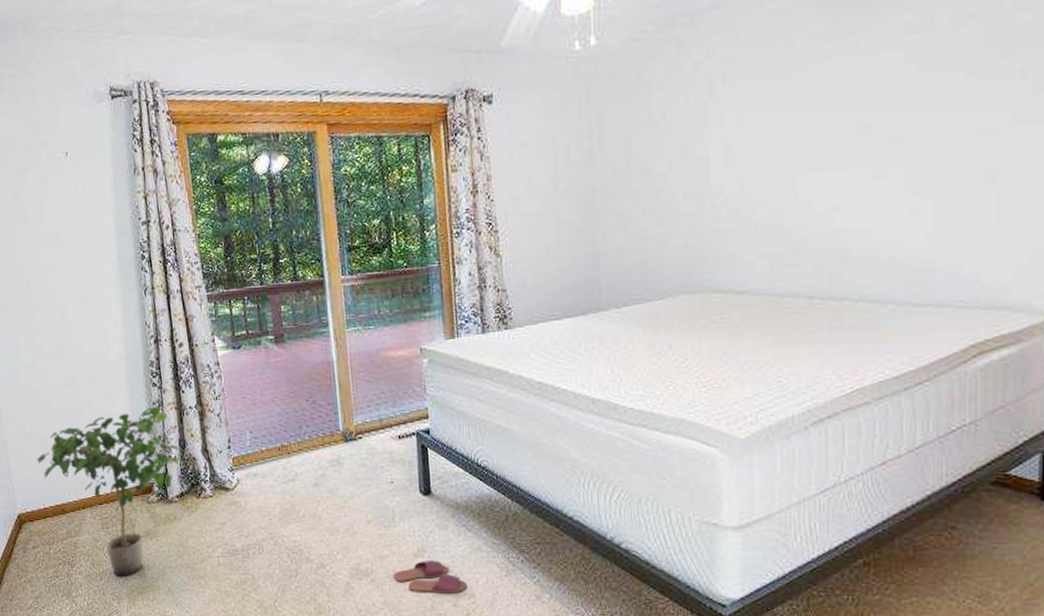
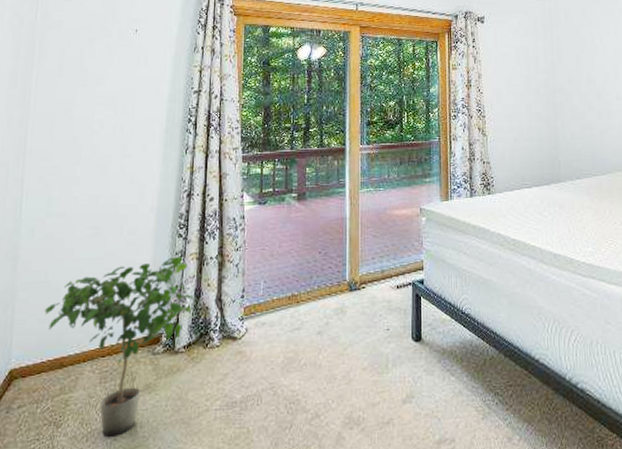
slippers: present [393,561,467,594] -> none [383,406,448,440]

